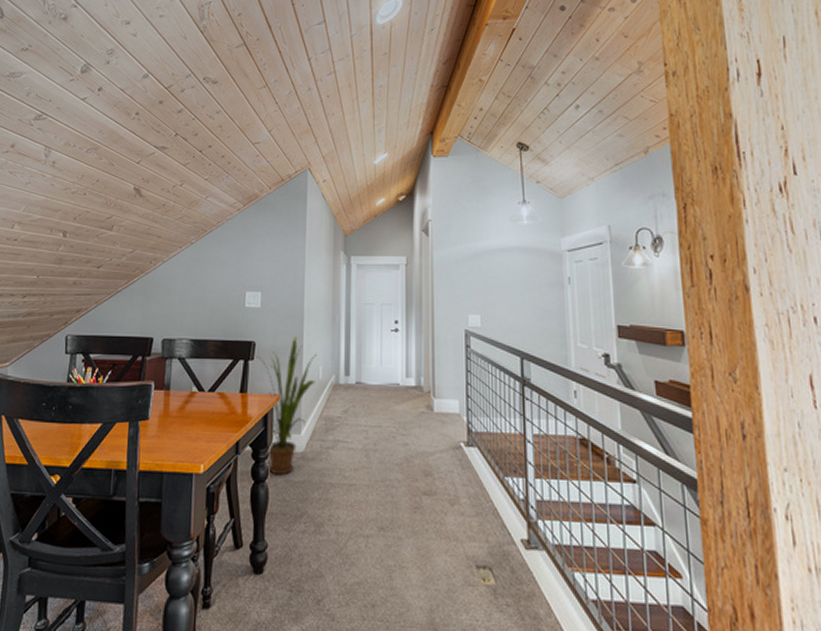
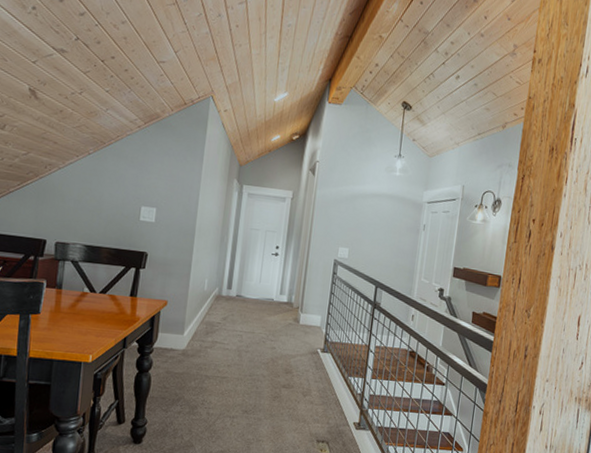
house plant: present [253,336,317,476] -> none [144,251,204,368]

